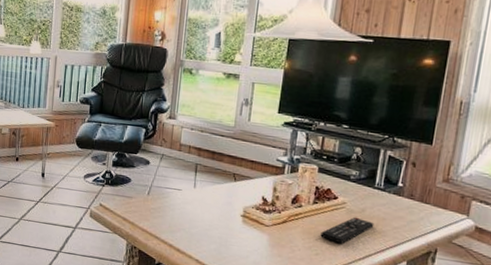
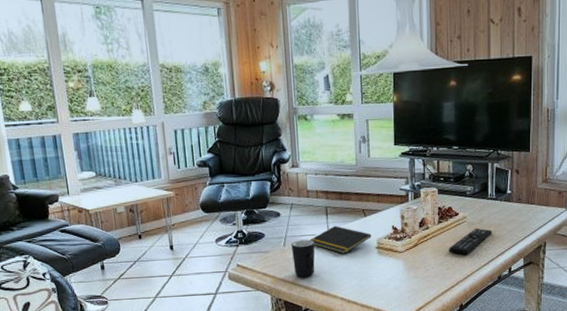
mug: none [154,192,179,231] -> present [291,239,315,277]
notepad: none [174,185,239,215] -> present [310,226,371,254]

